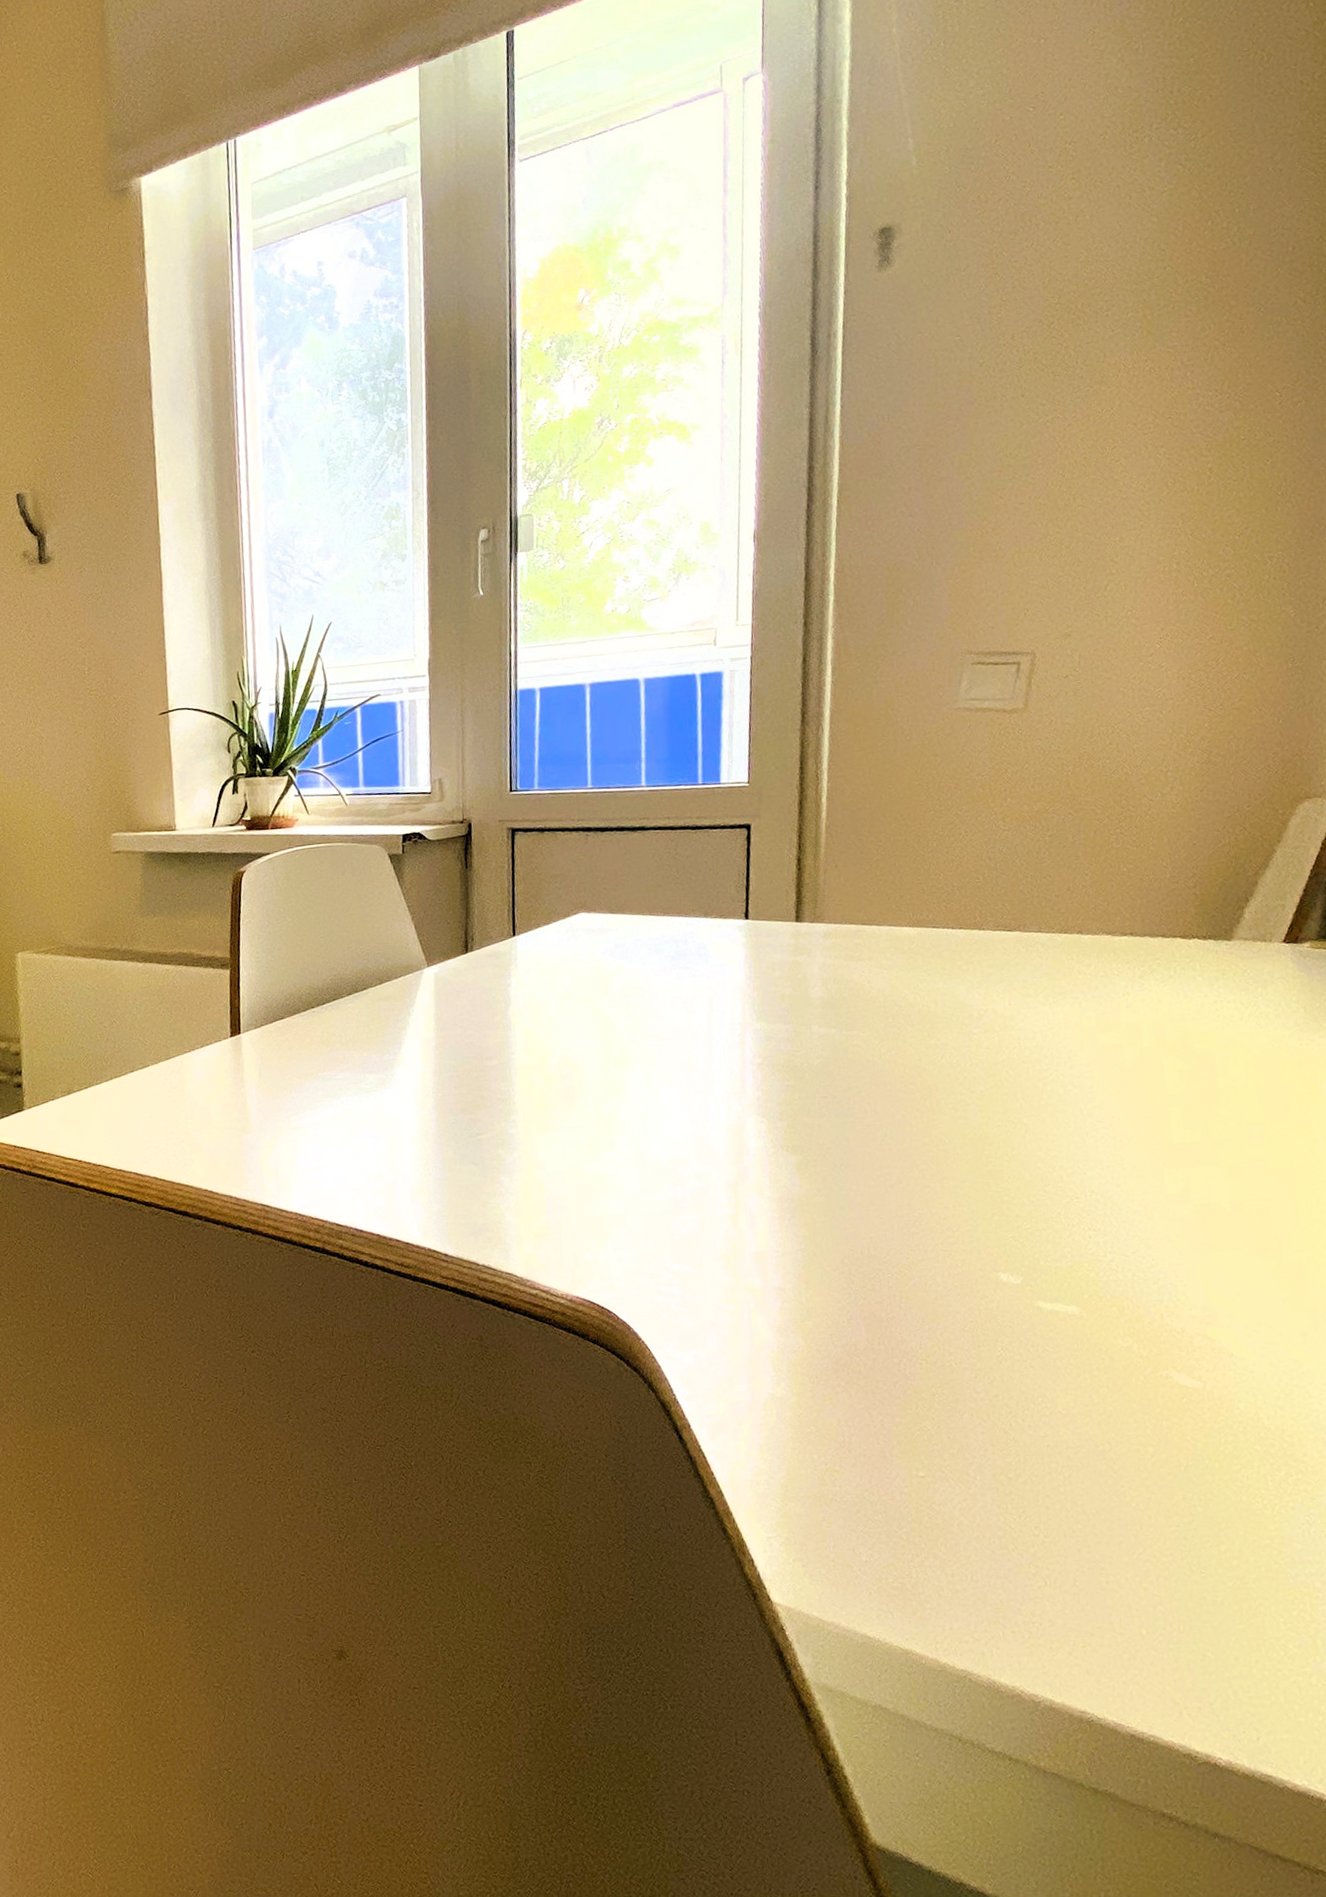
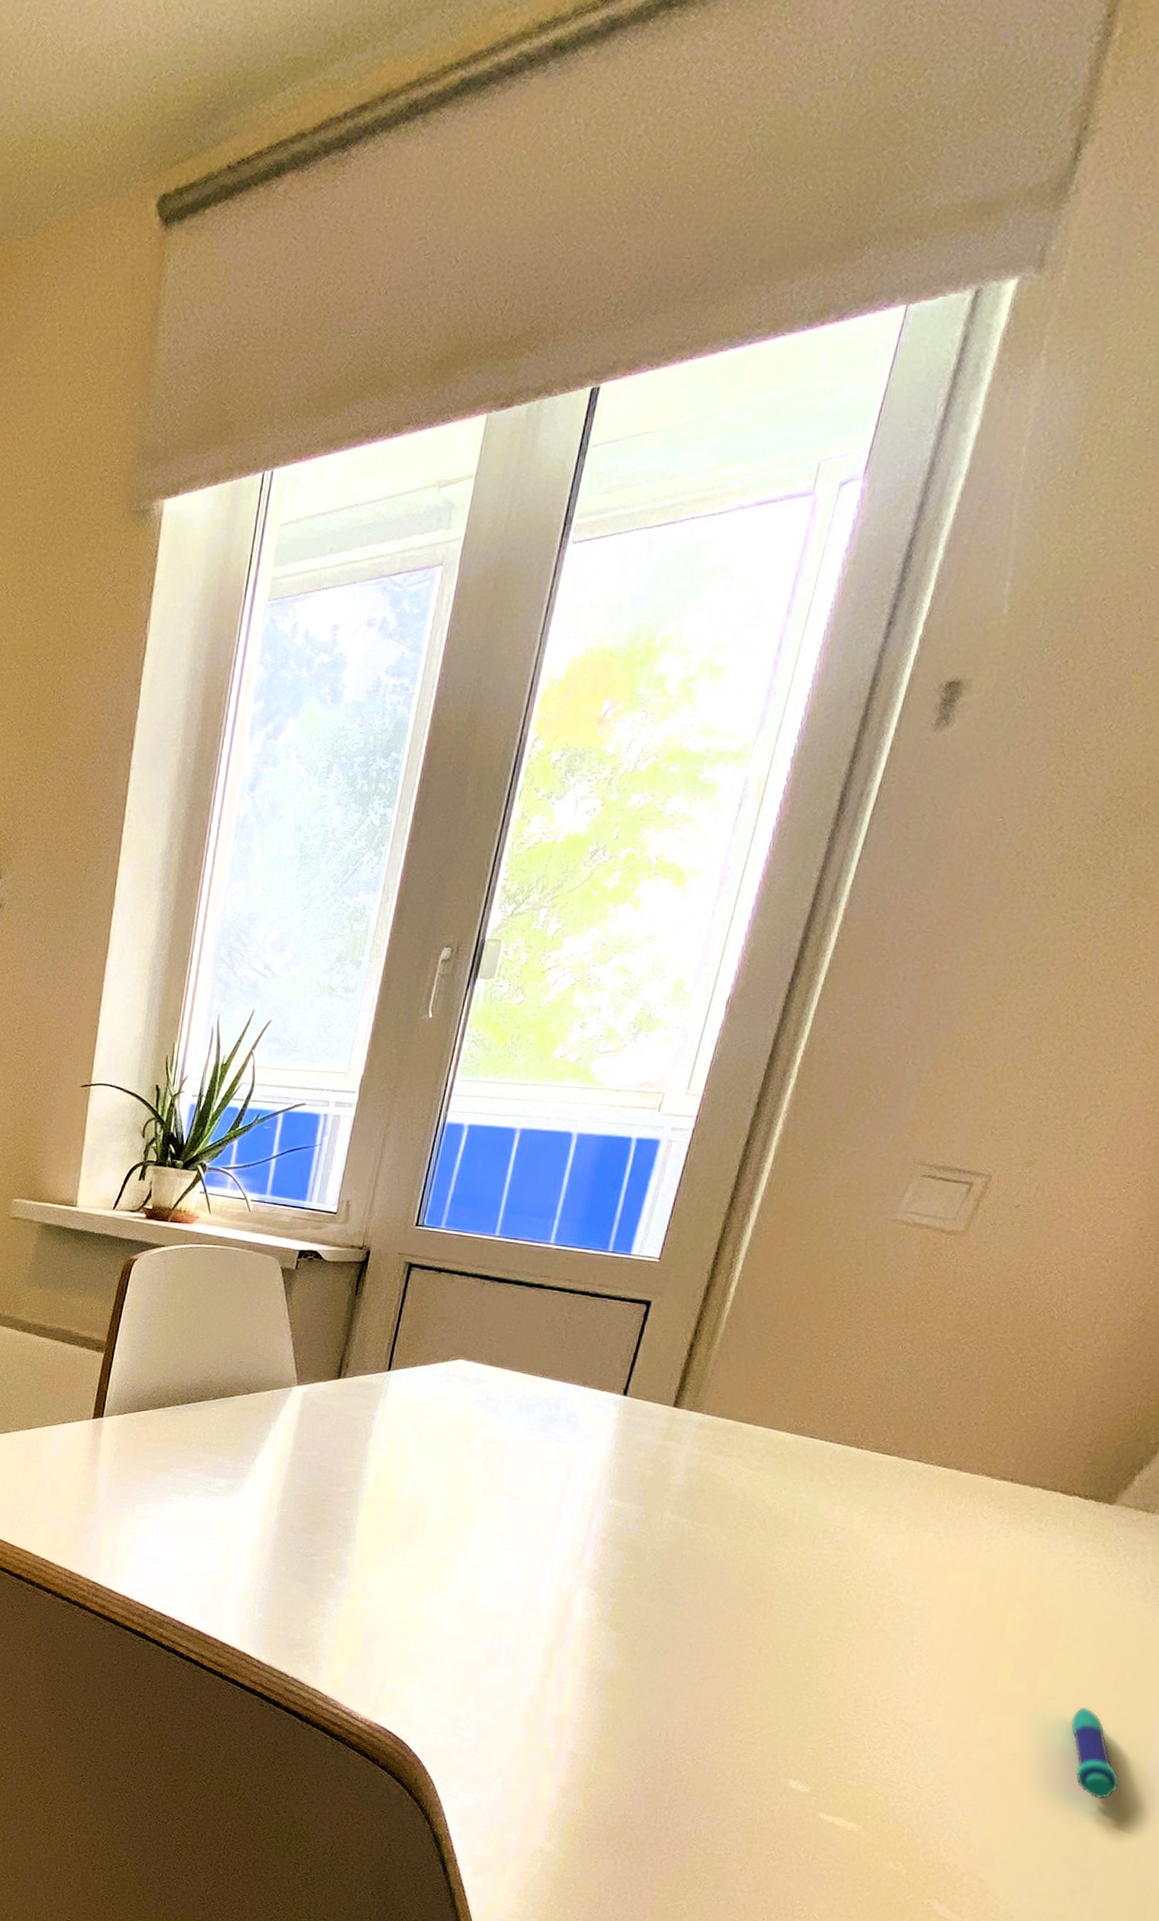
pen: none [1252,1144,1316,1234] -> present [1070,1707,1120,1800]

